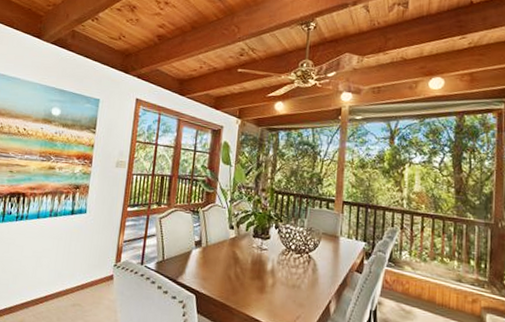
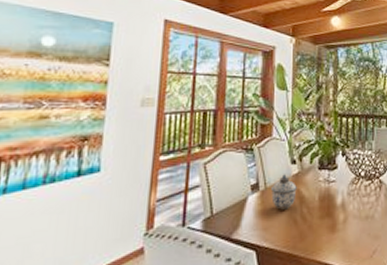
lidded jar: none [210,236,233,267] -> present [270,174,297,210]

